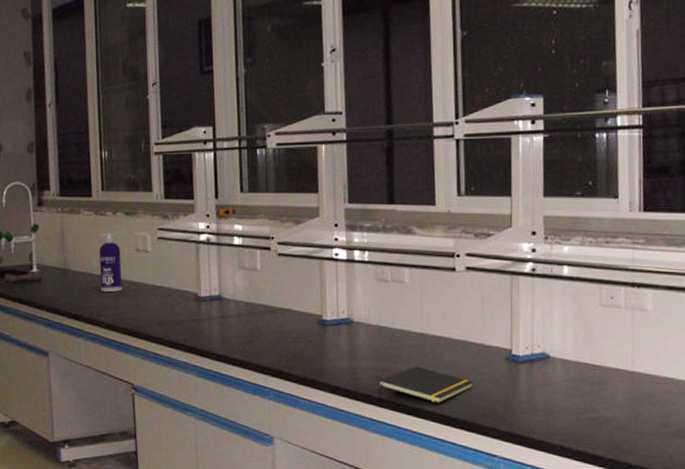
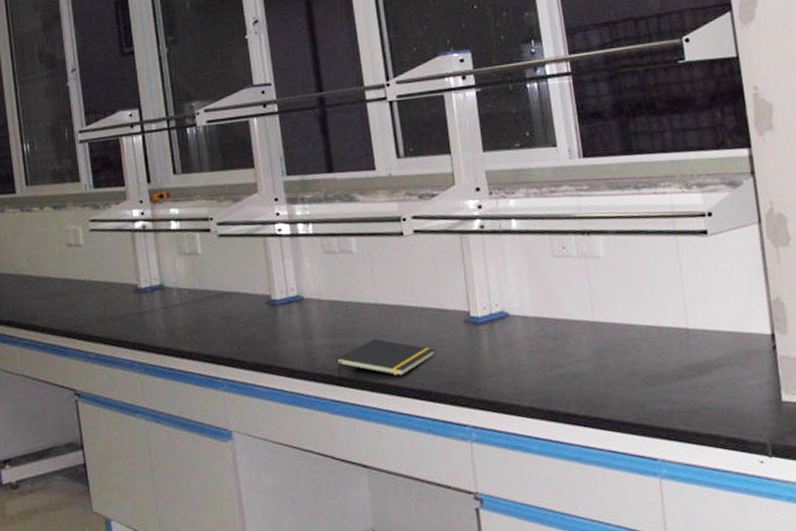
spray bottle: present [99,234,122,292] -> none [28,230,56,293]

